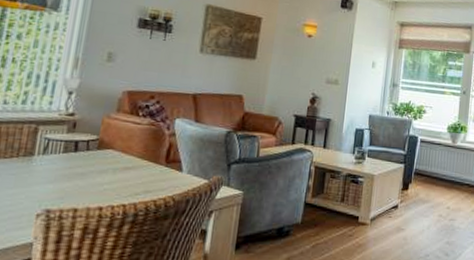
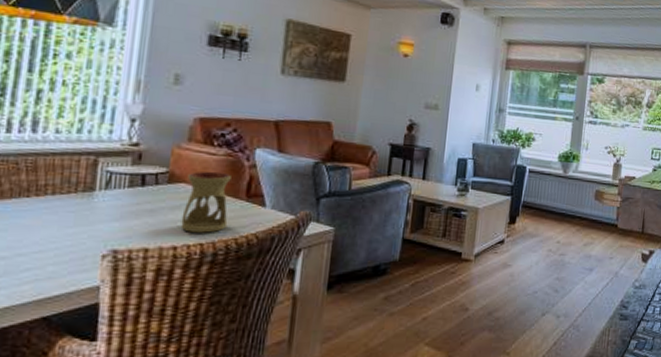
oil burner: none [106,139,153,195] -> present [180,171,231,233]

